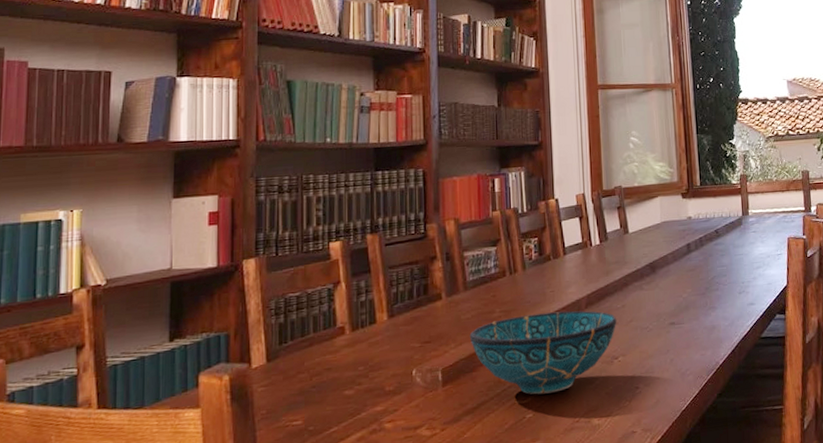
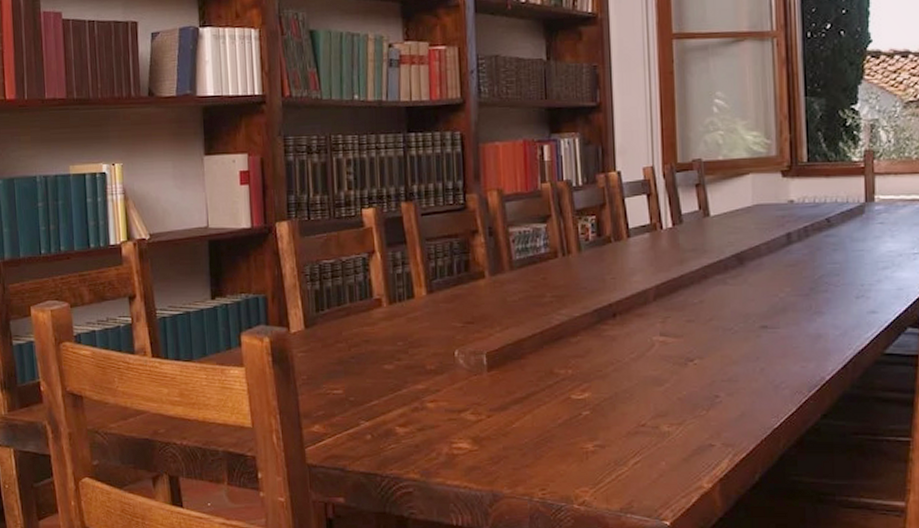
decorative bowl: present [469,310,617,395] -> none [516,302,693,391]

